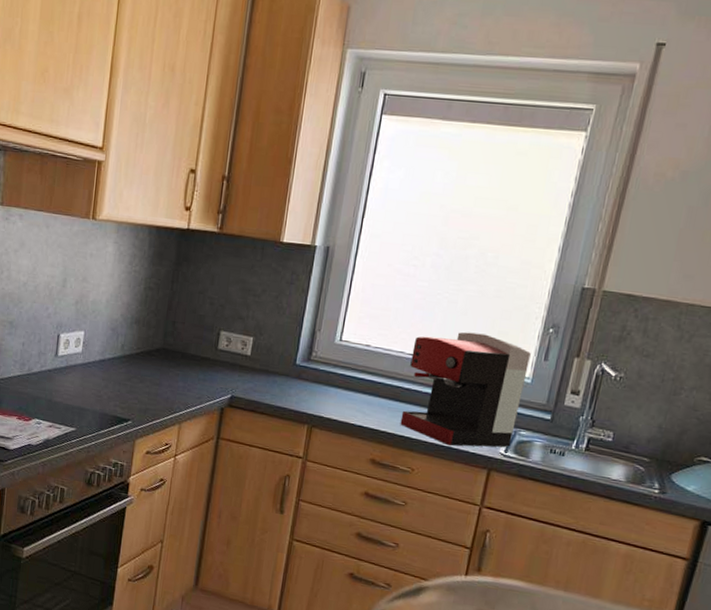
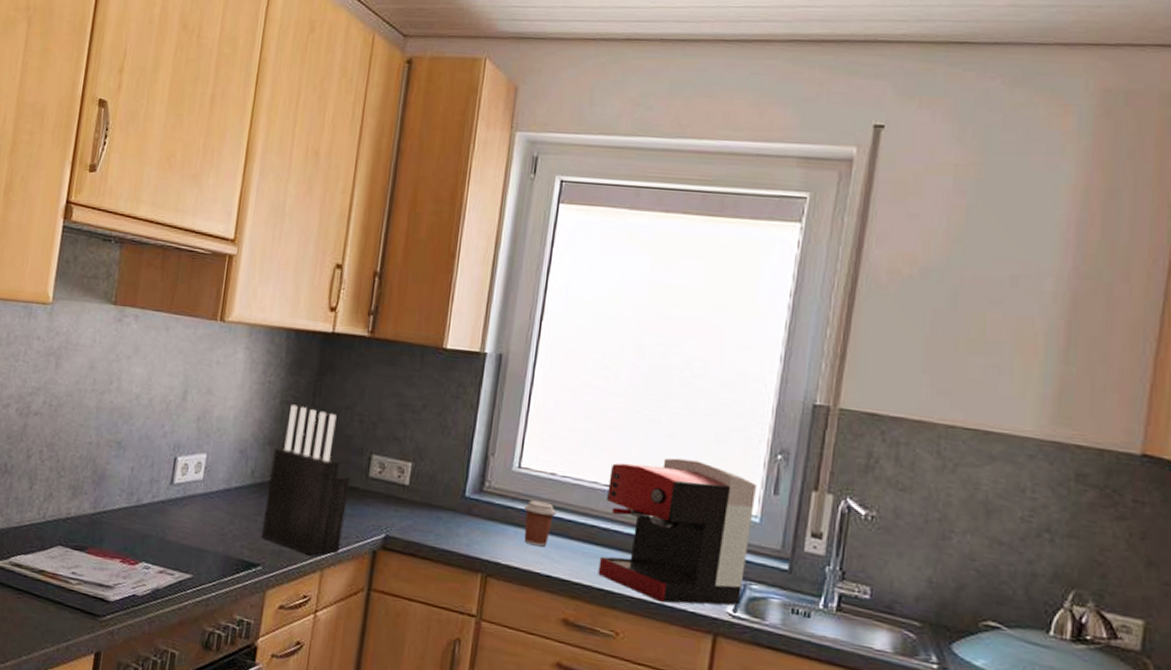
knife block: none [131,290,203,412] -> present [261,404,350,556]
coffee cup: none [342,366,369,404] -> present [523,500,556,547]

